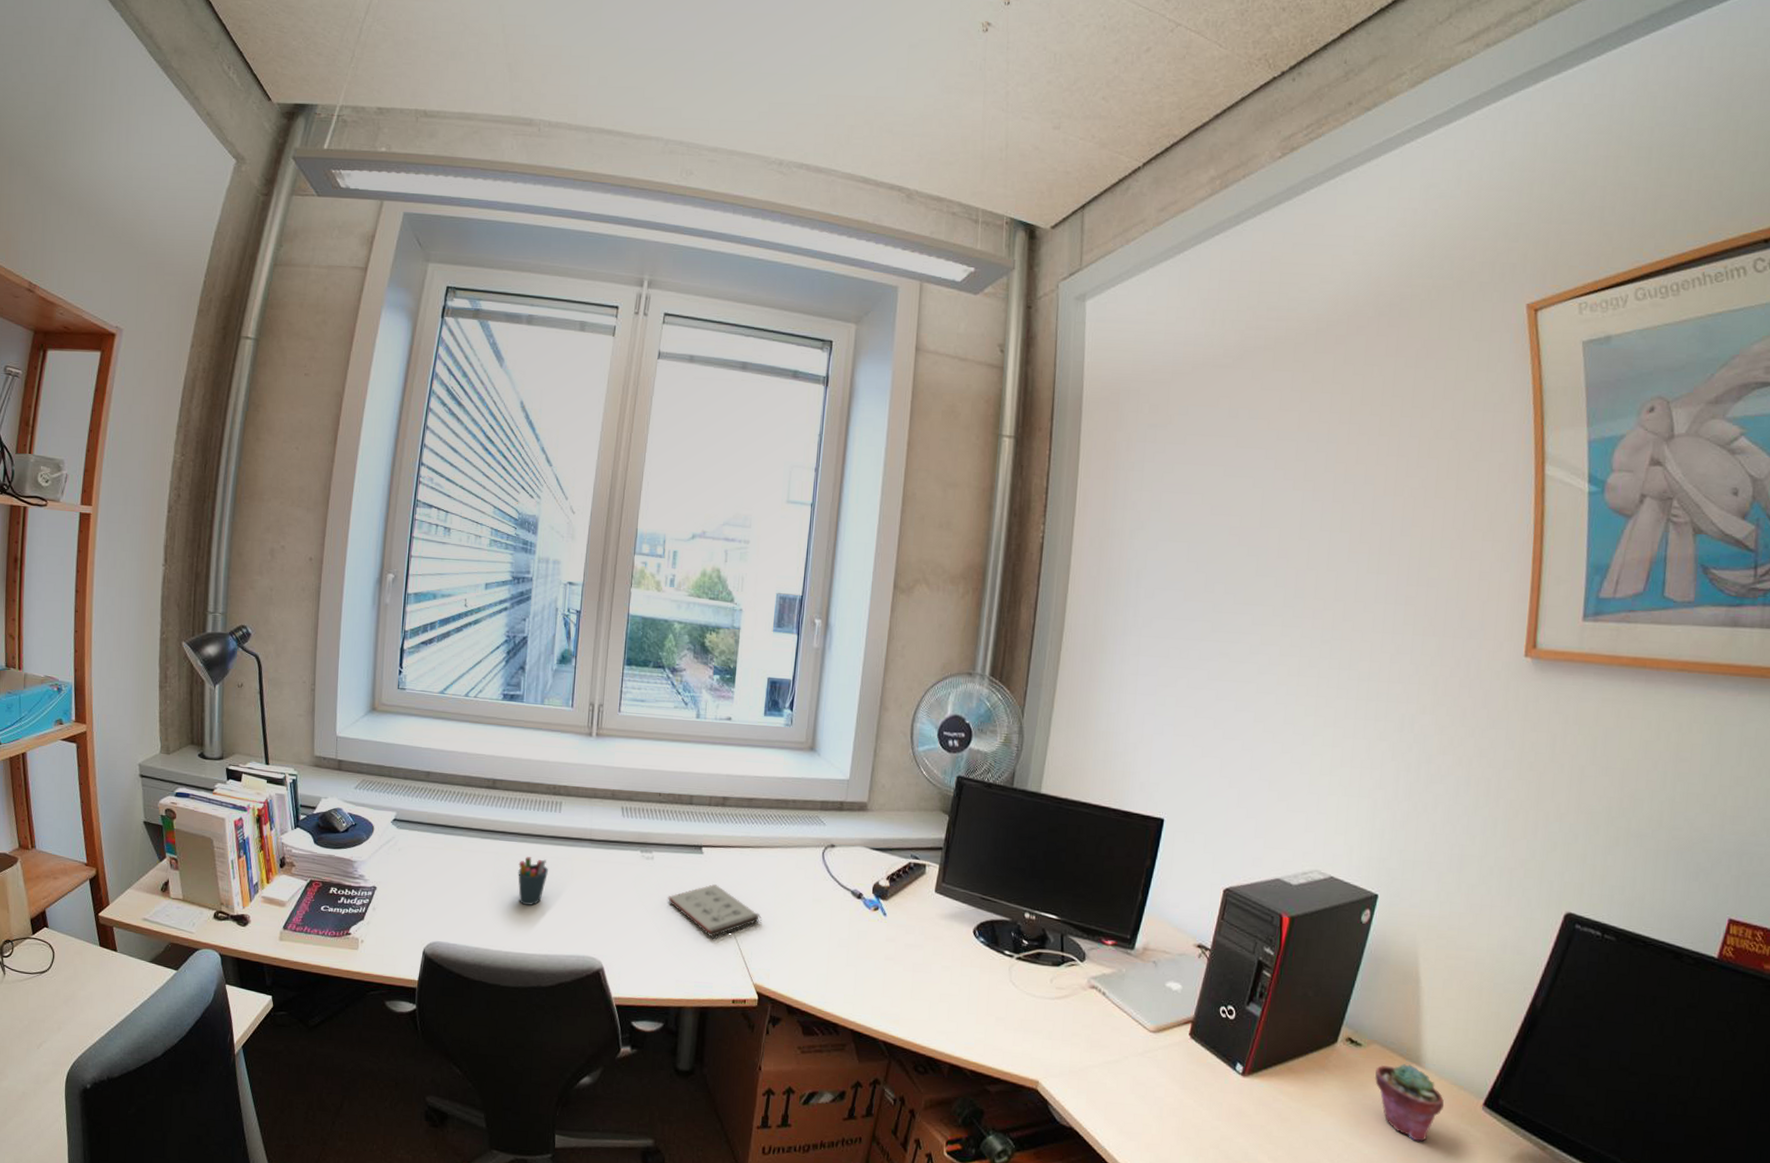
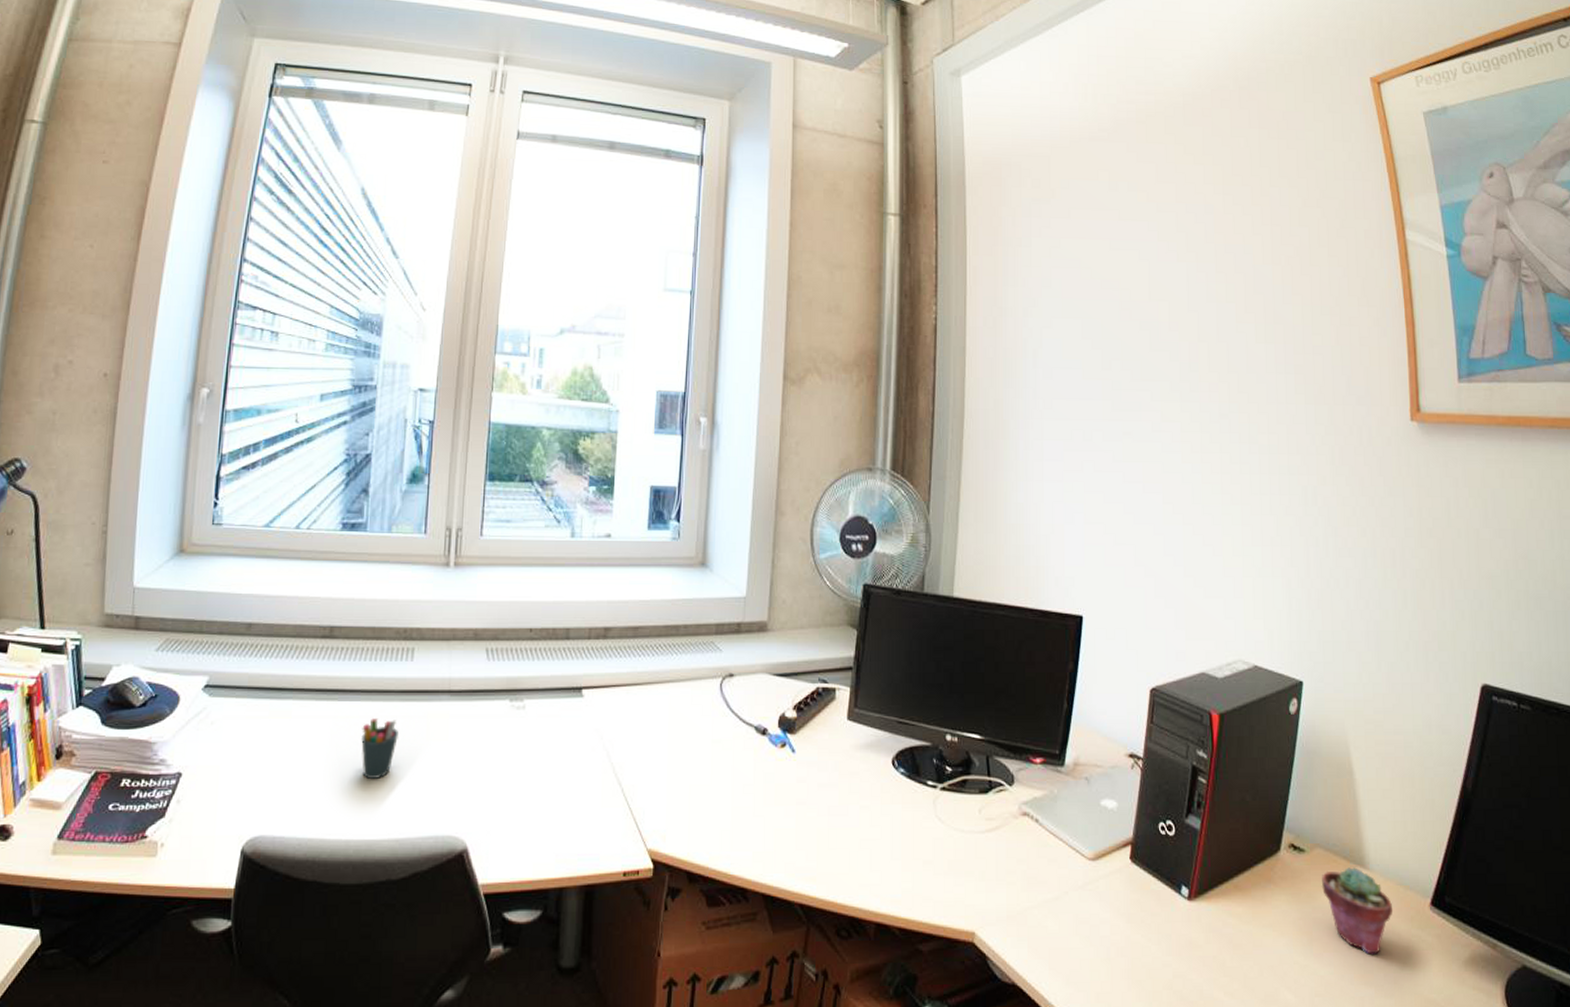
notepad: present [668,884,762,940] -> none [543,733,654,801]

